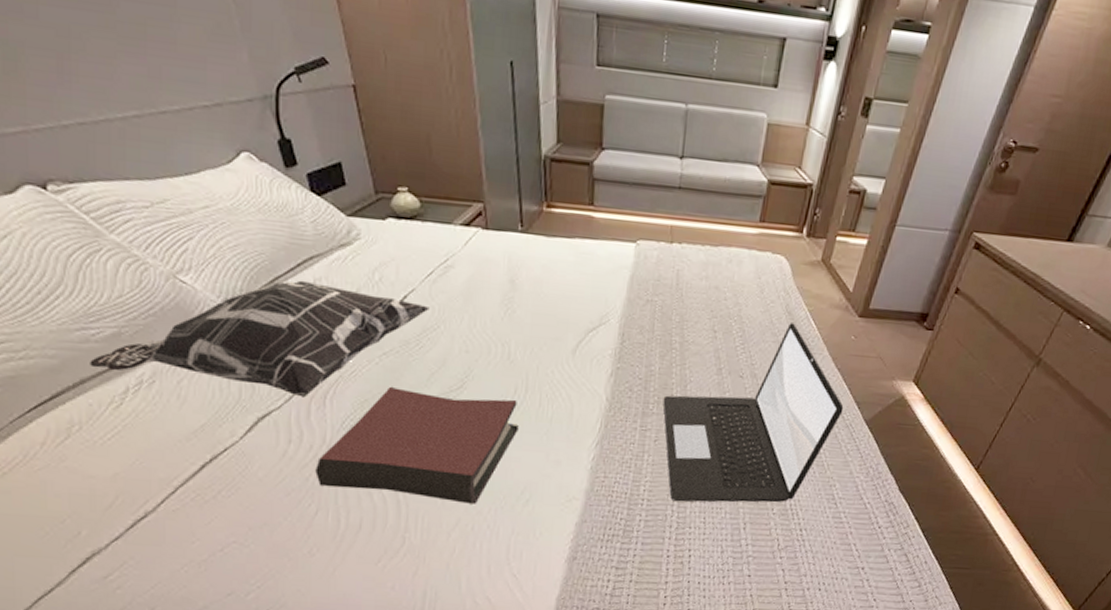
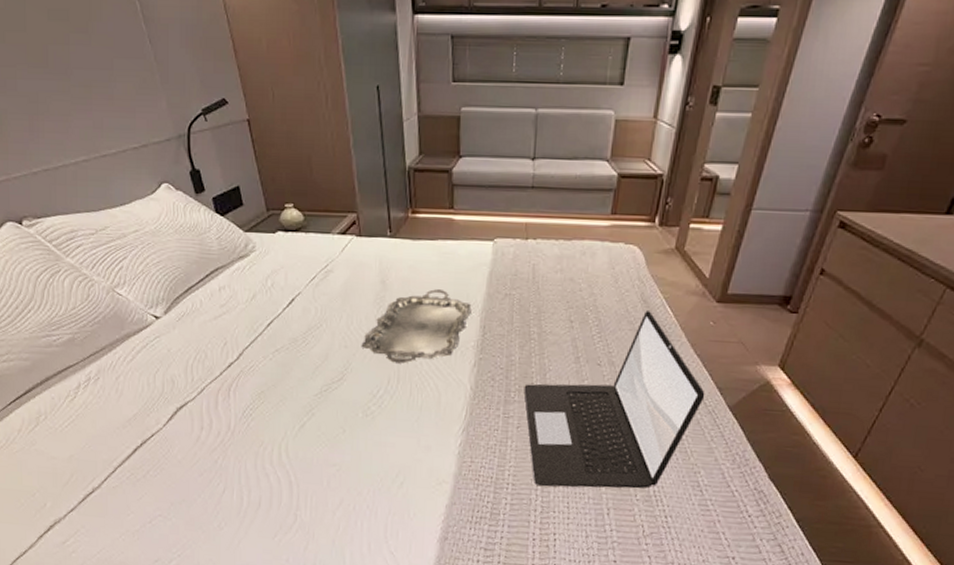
decorative pillow: present [90,280,430,398] -> none [52,289,313,390]
hardback book: present [315,387,519,504] -> none [223,380,392,486]
serving tray: none [485,291,610,372] -> present [361,289,472,364]

